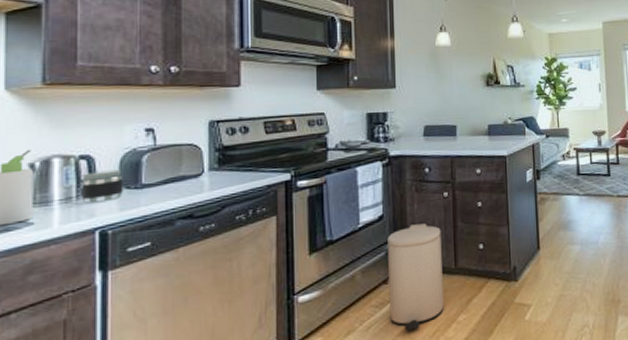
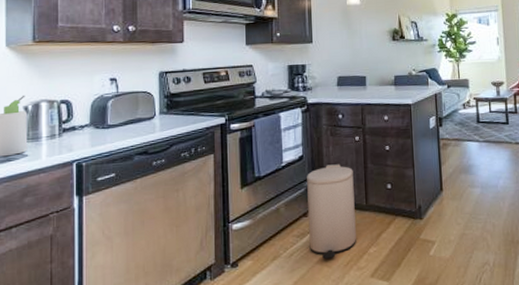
jar: present [81,169,123,204] -> none [62,112,94,140]

